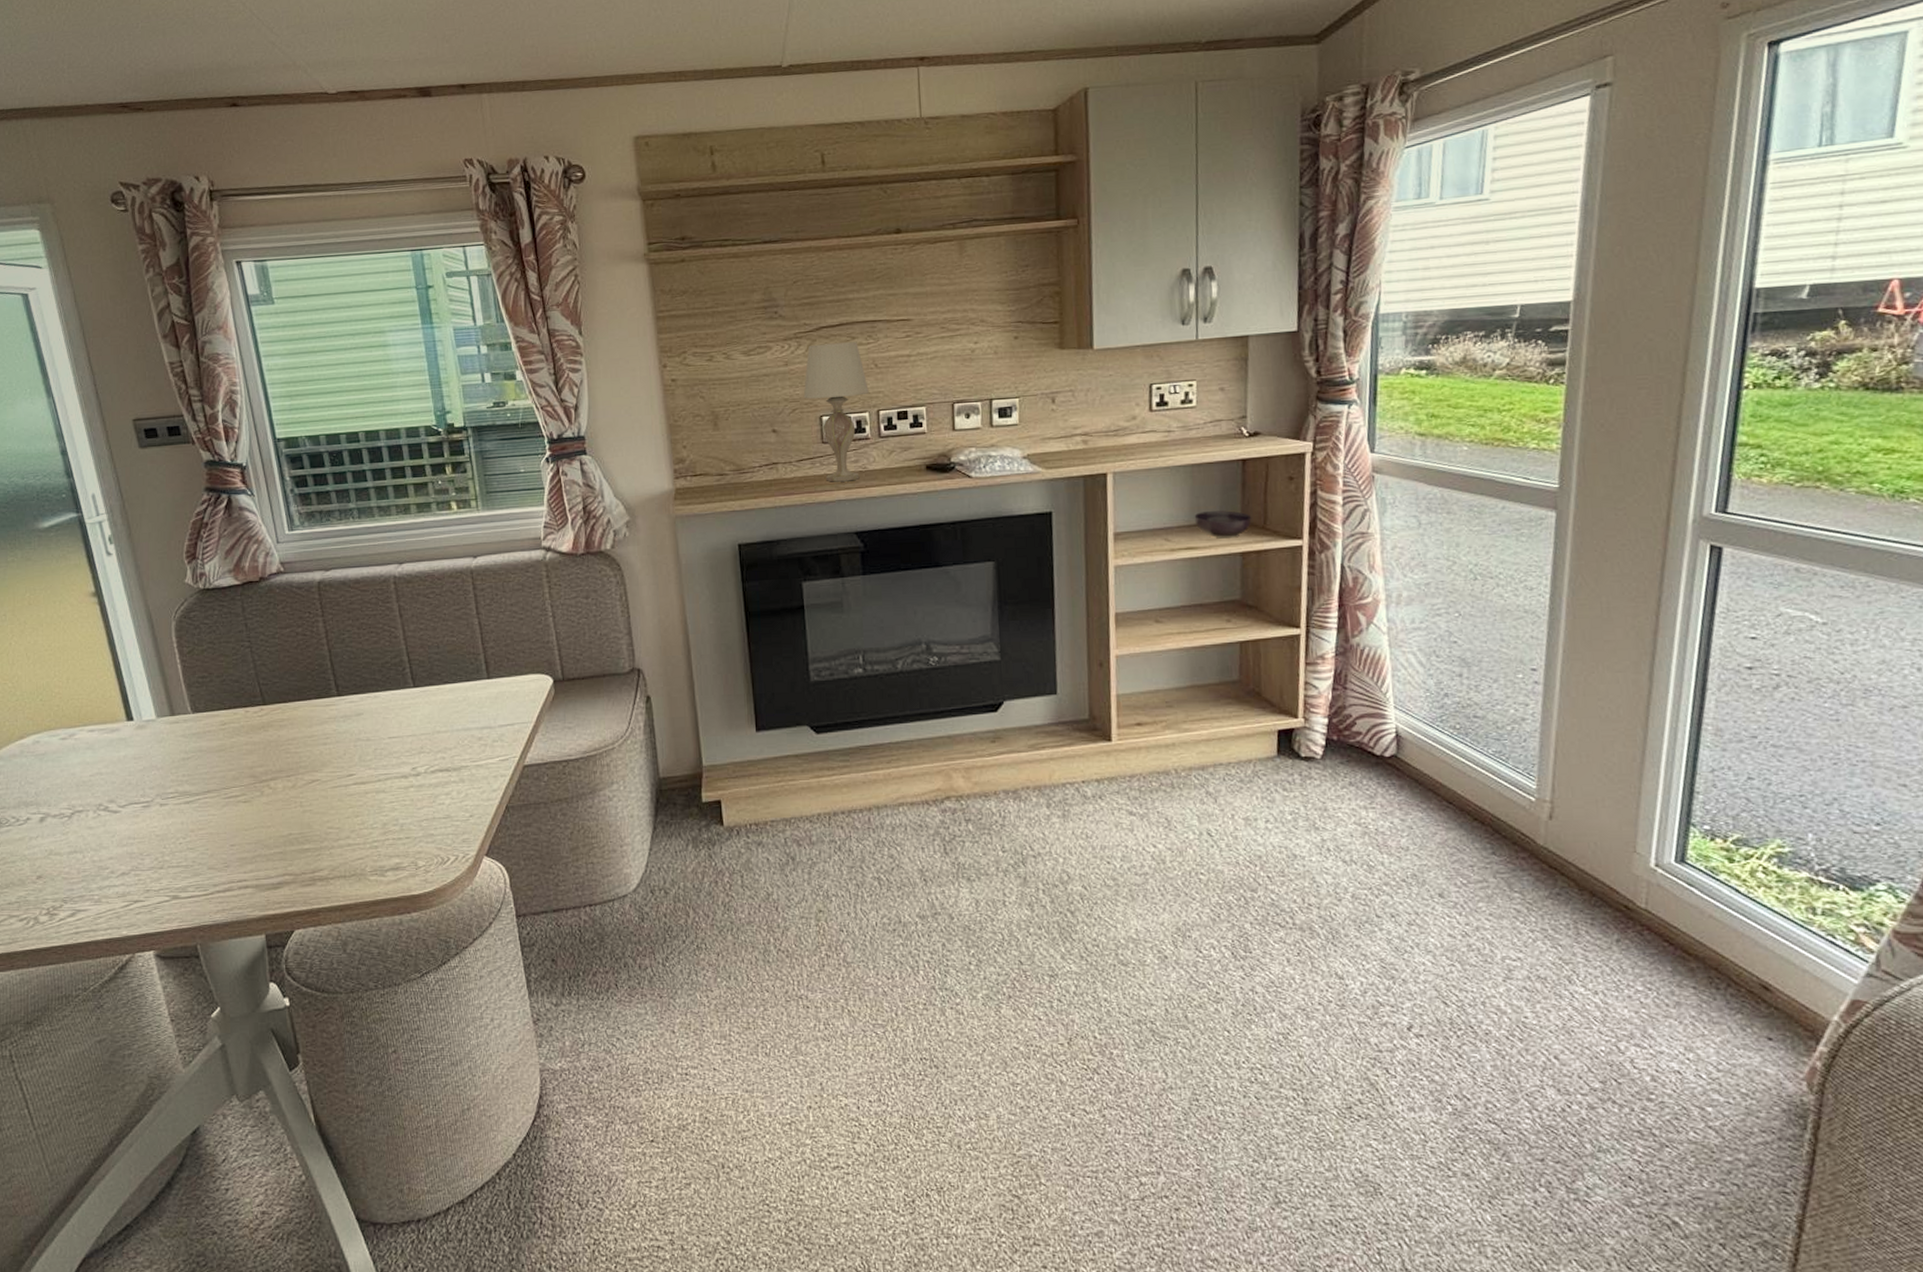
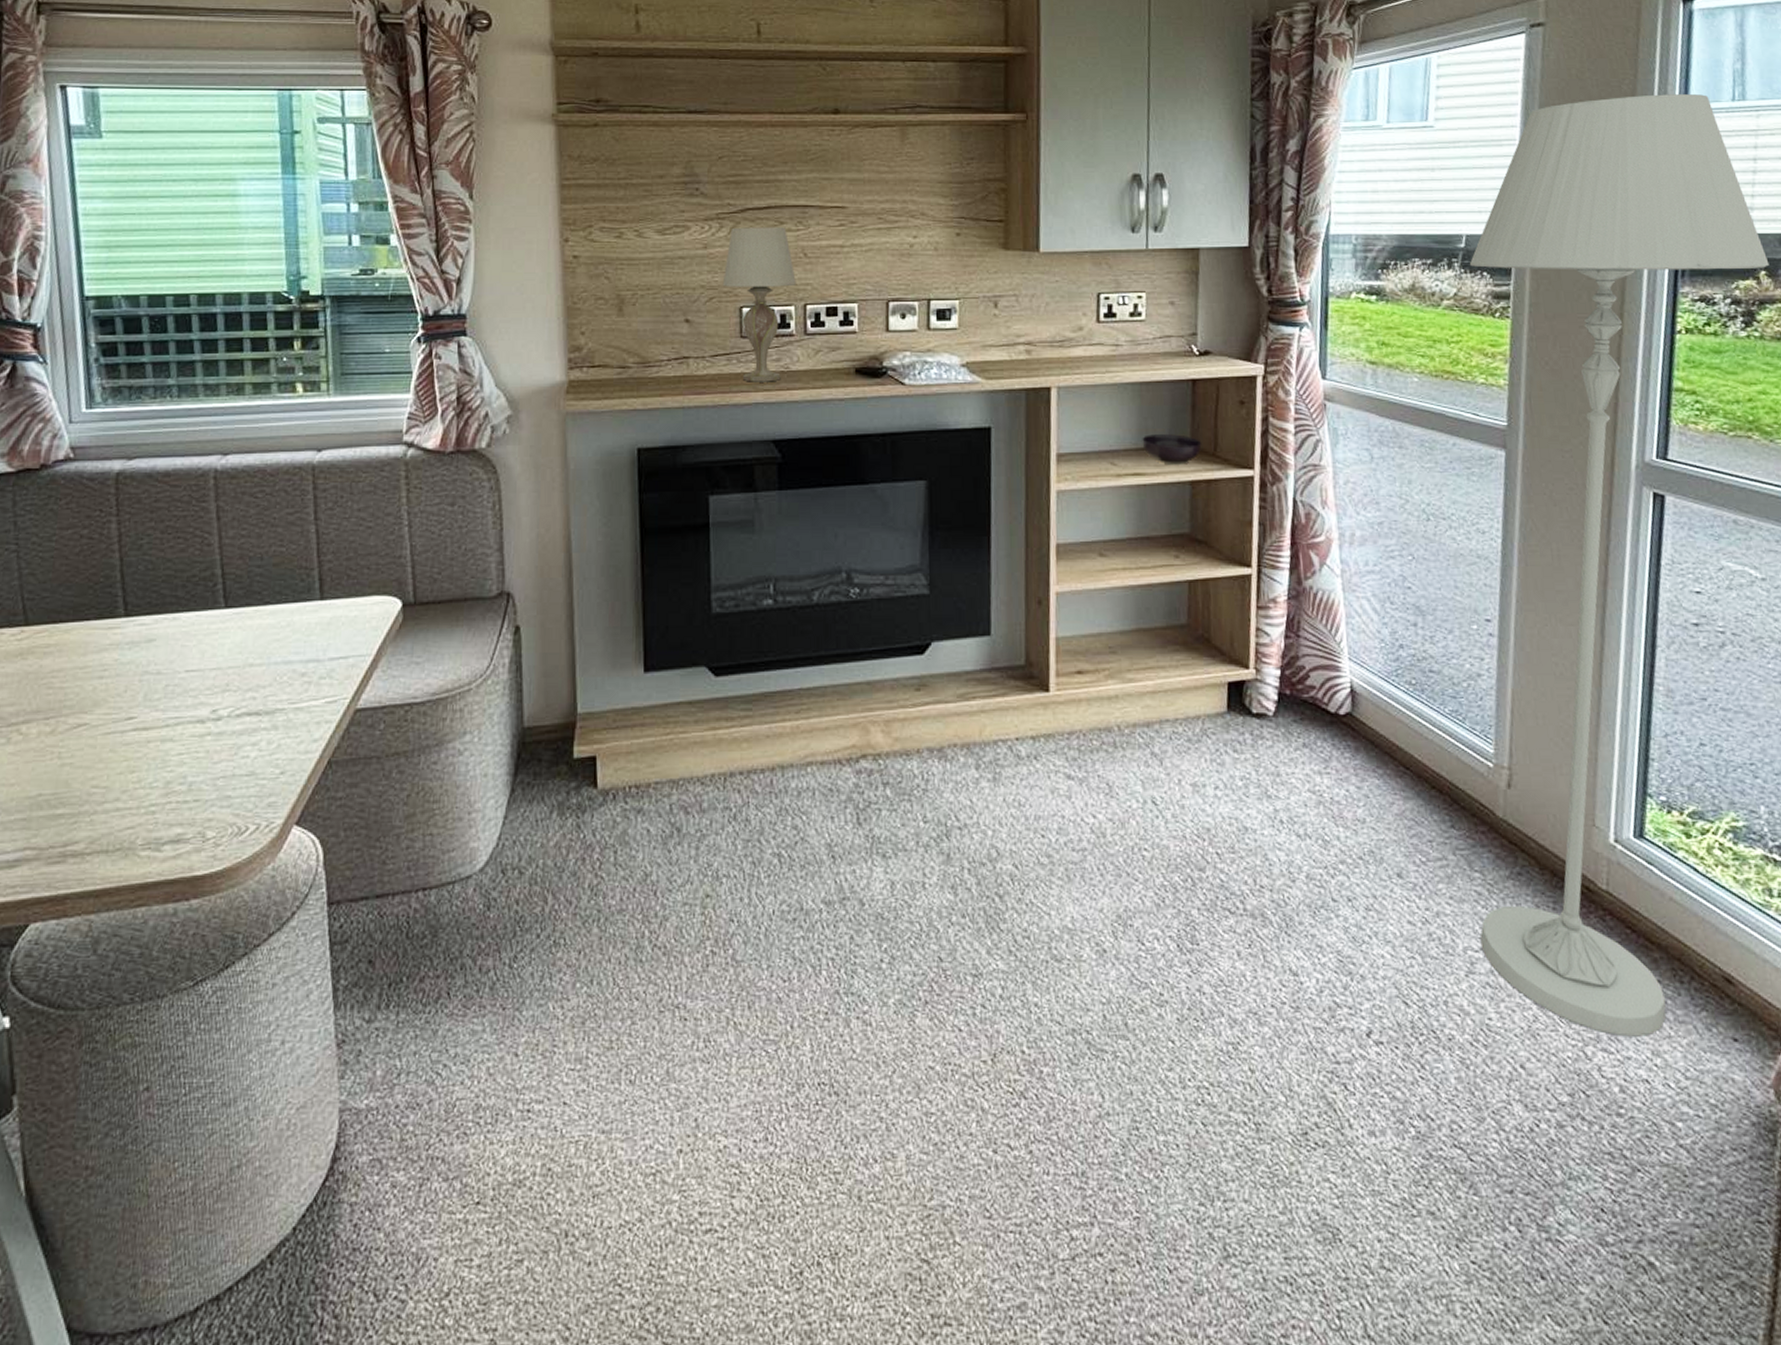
floor lamp: none [1518,142,1851,1035] -> present [1470,94,1770,1037]

